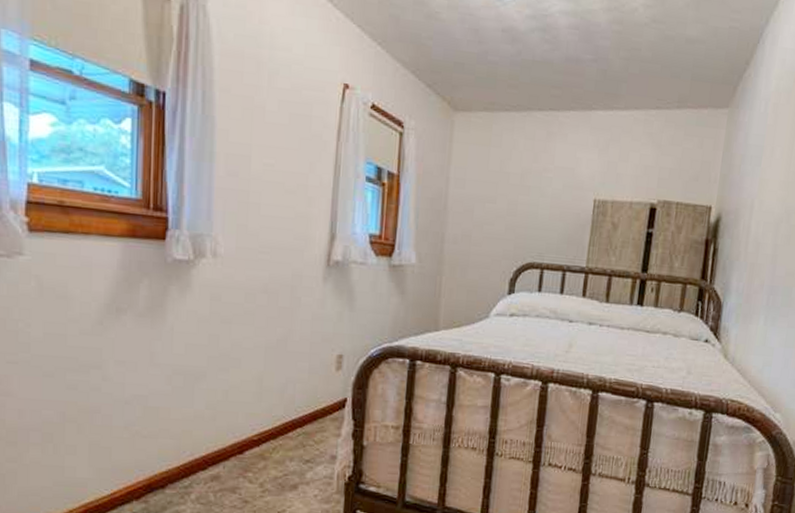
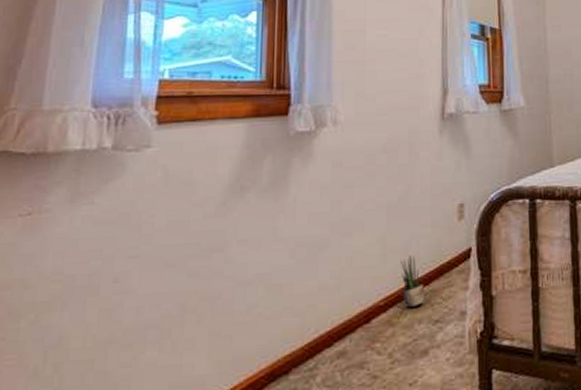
potted plant: none [275,397,298,445] -> present [400,255,424,307]

